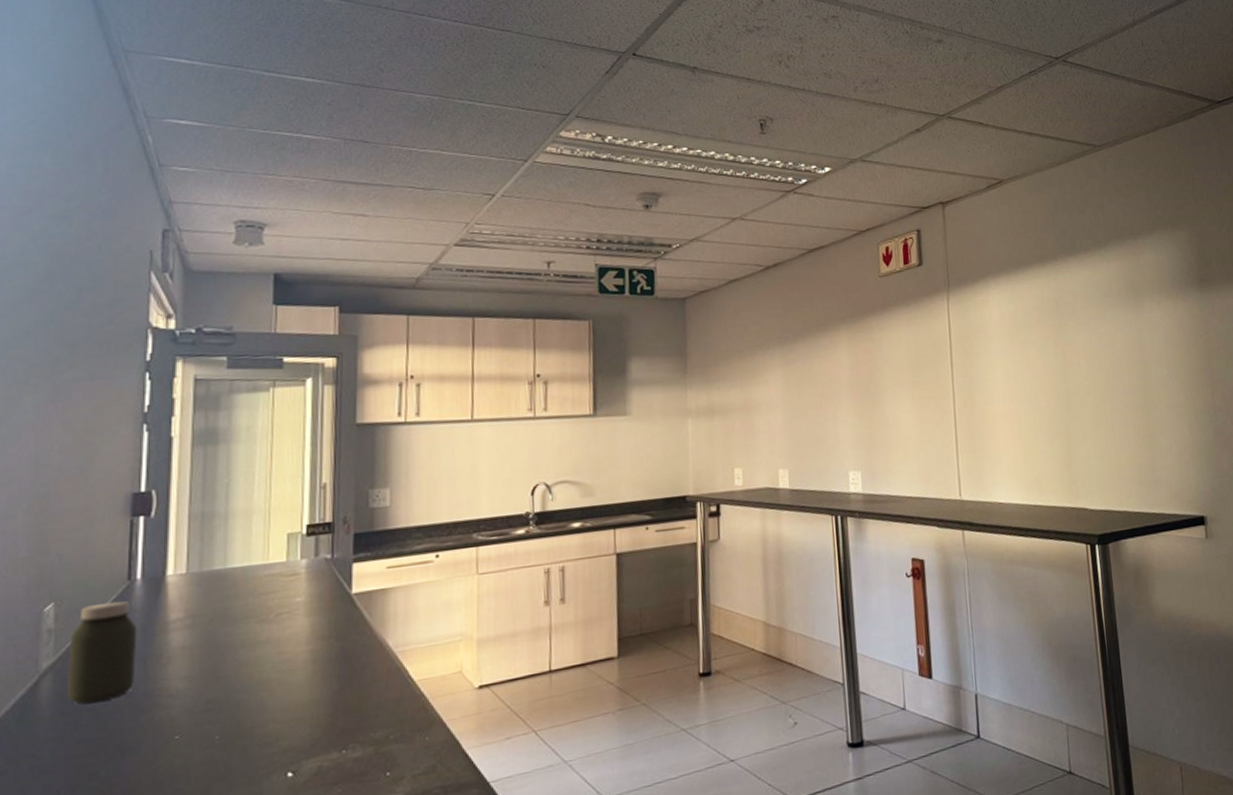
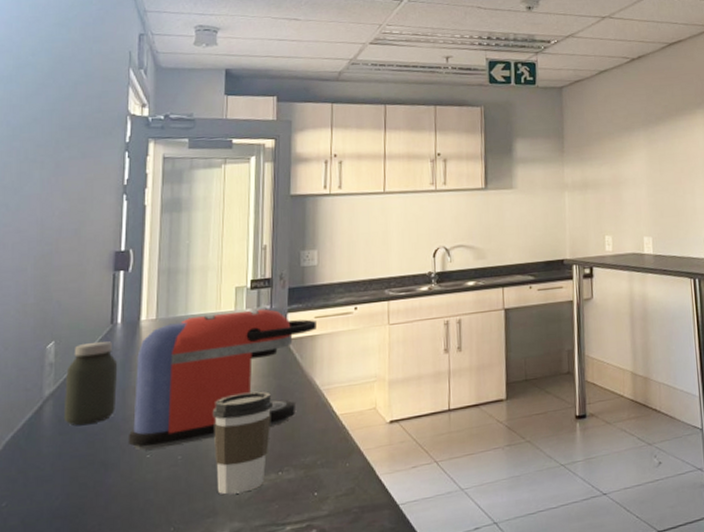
coffee maker: none [150,558,389,731] -> present [128,308,316,451]
coffee cup: none [258,656,334,780] -> present [212,391,272,495]

